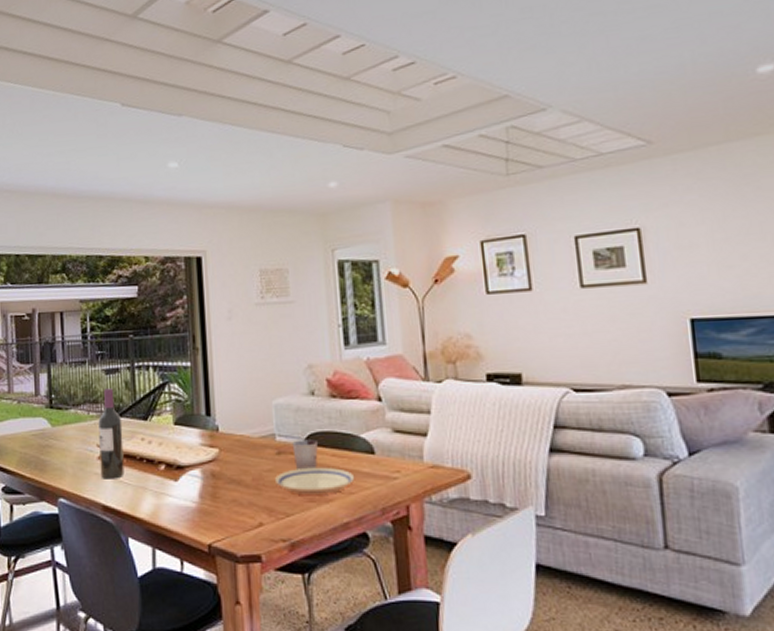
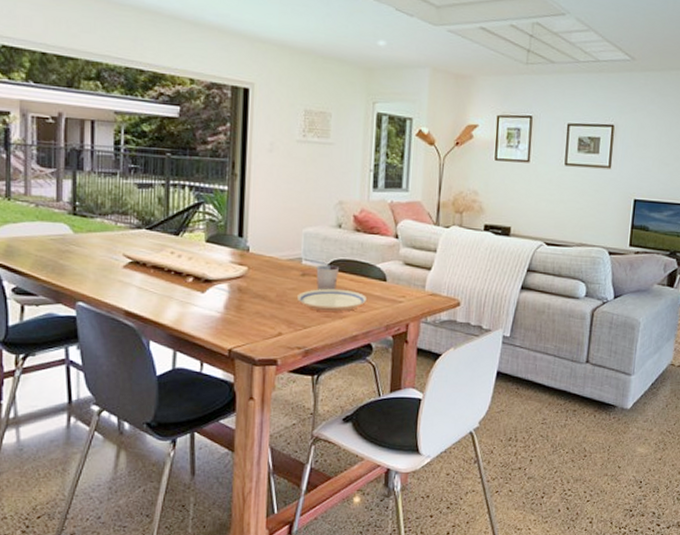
wine bottle: present [98,388,124,479] -> none [125,202,152,287]

